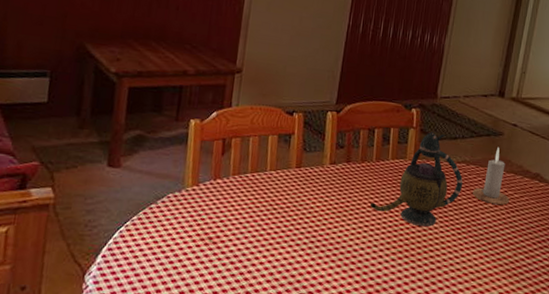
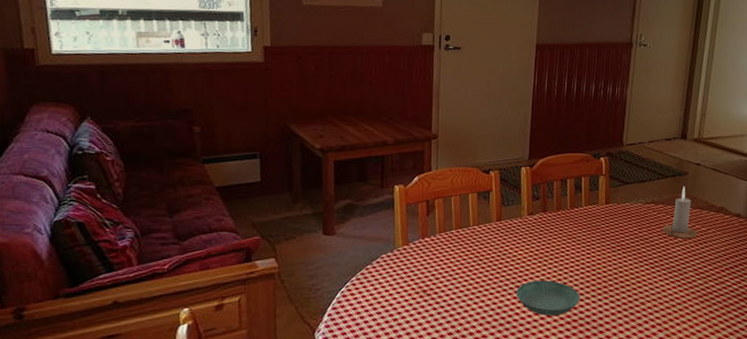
saucer: none [309,236,379,278] -> present [516,280,580,315]
teapot: present [369,132,463,227] -> none [568,178,653,264]

